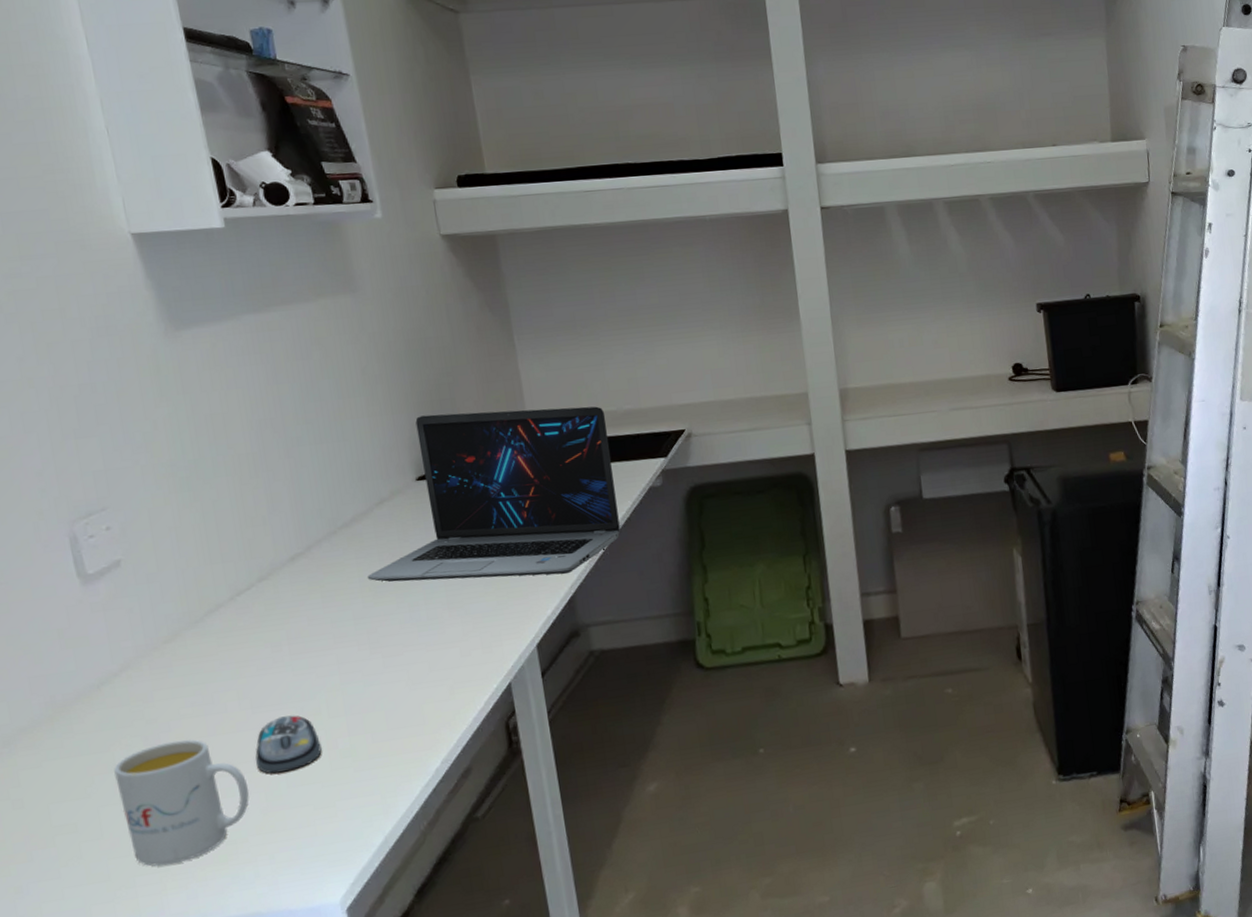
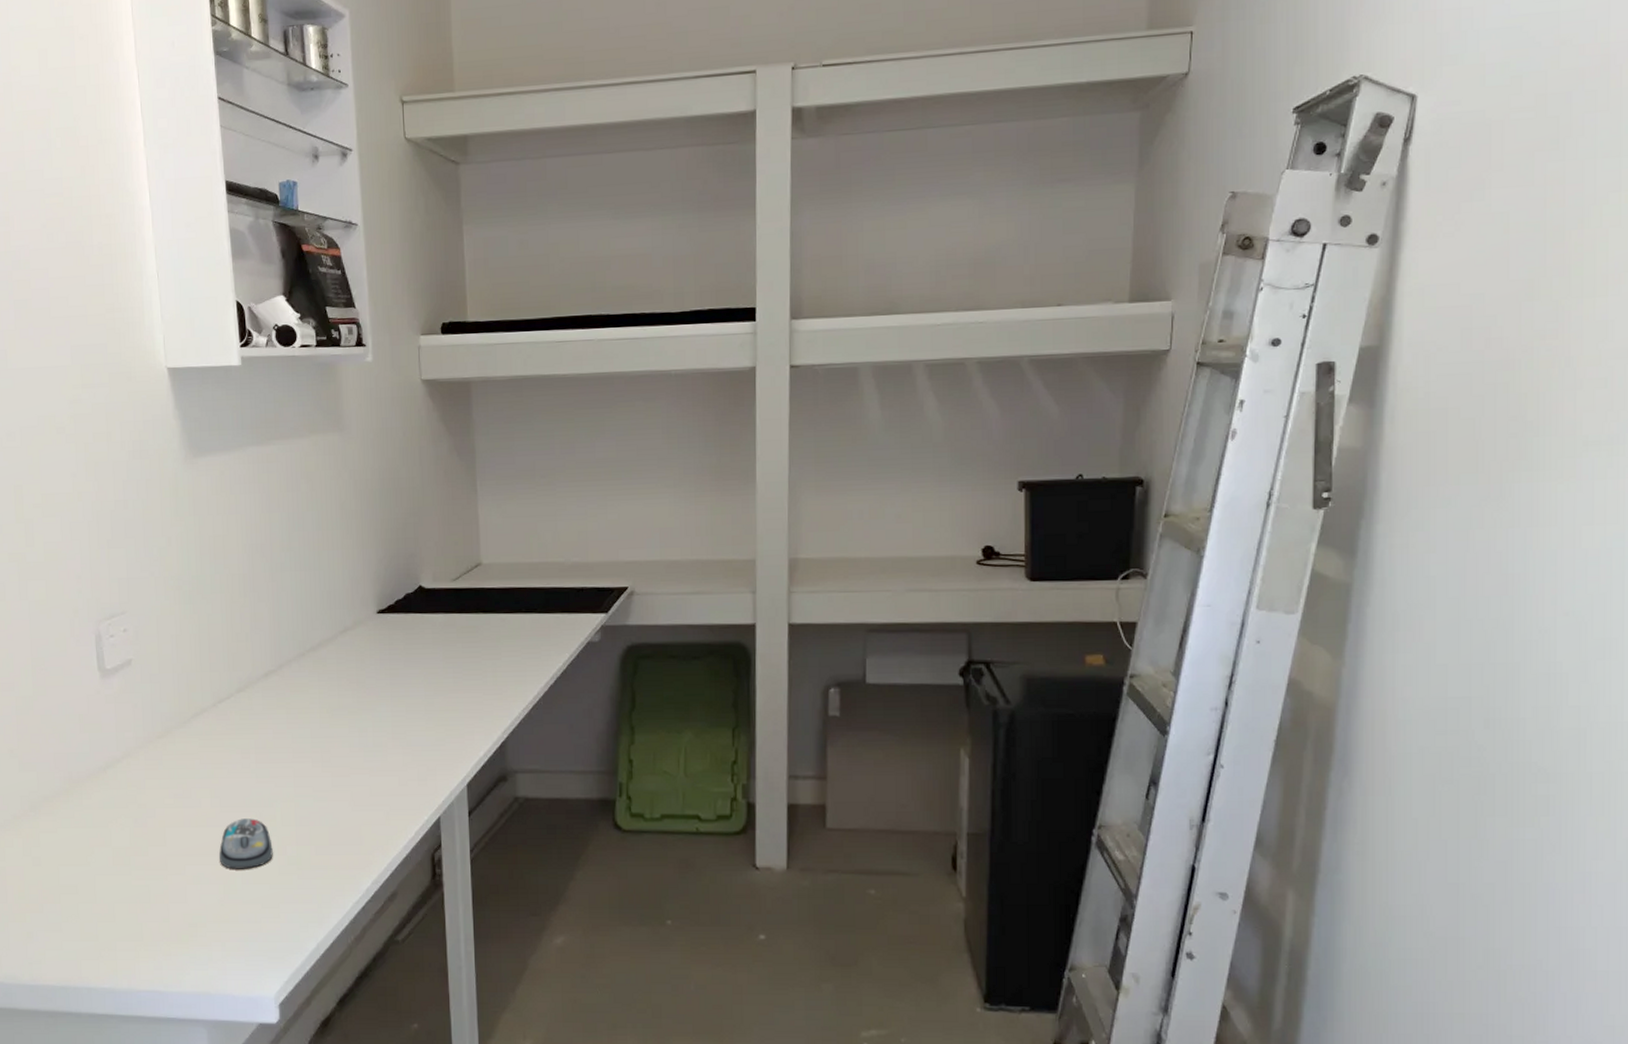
mug: present [114,739,249,867] -> none [109,826,211,936]
laptop: present [367,406,621,582] -> none [326,551,556,718]

